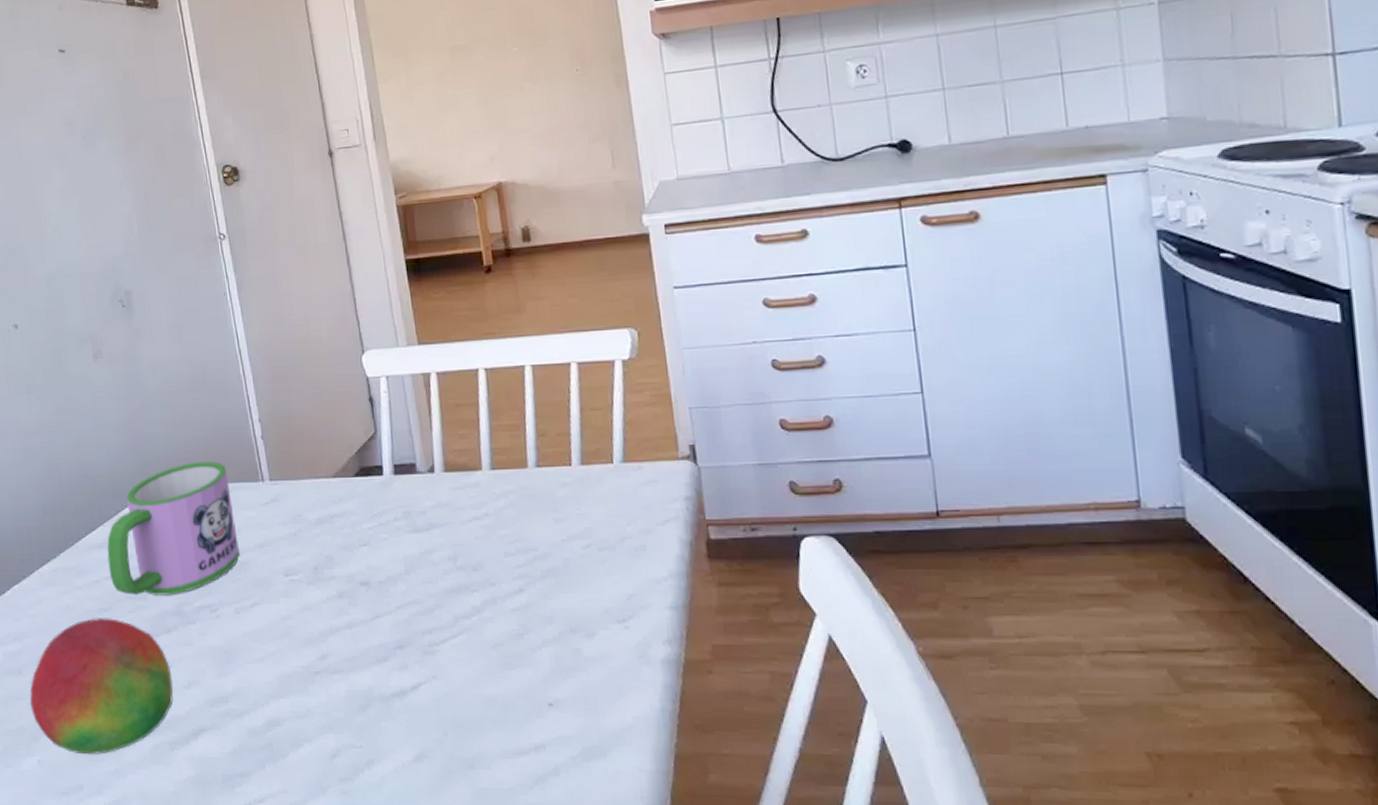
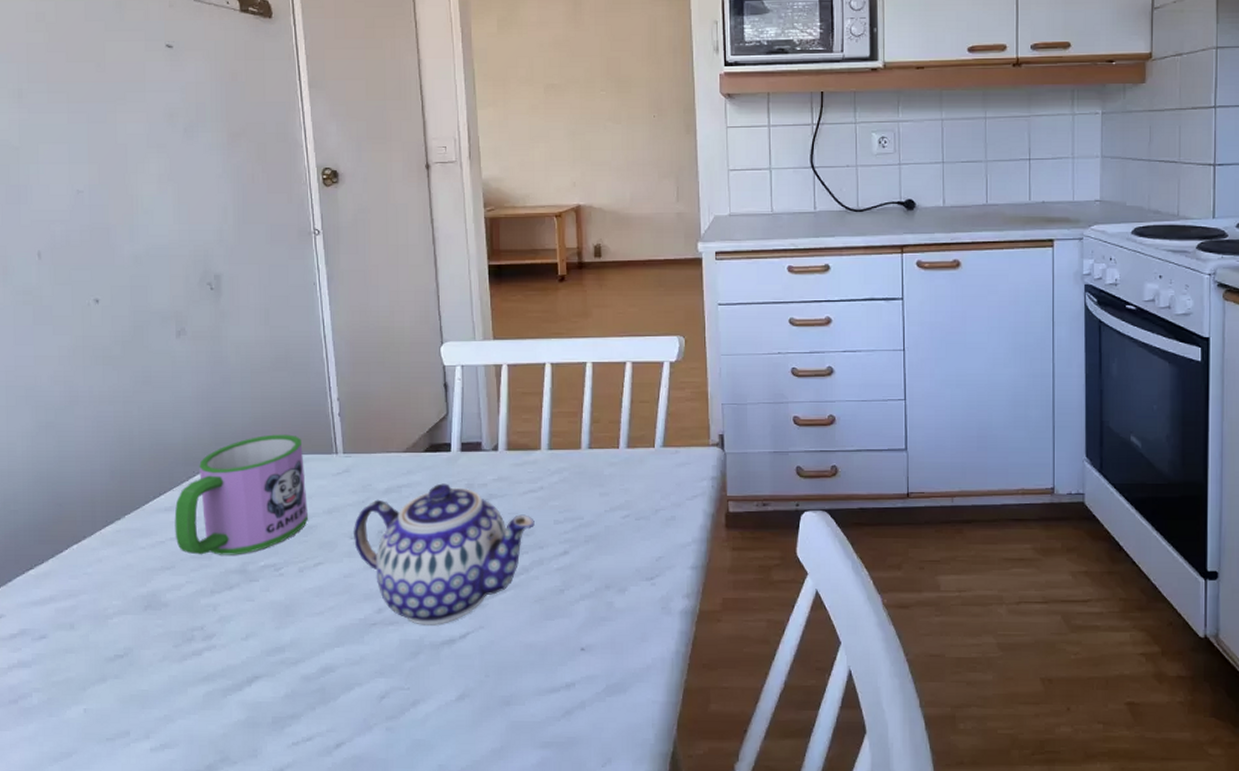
fruit: present [30,618,174,755] -> none [80,576,231,703]
teapot: none [288,512,483,675] -> present [354,483,535,625]

